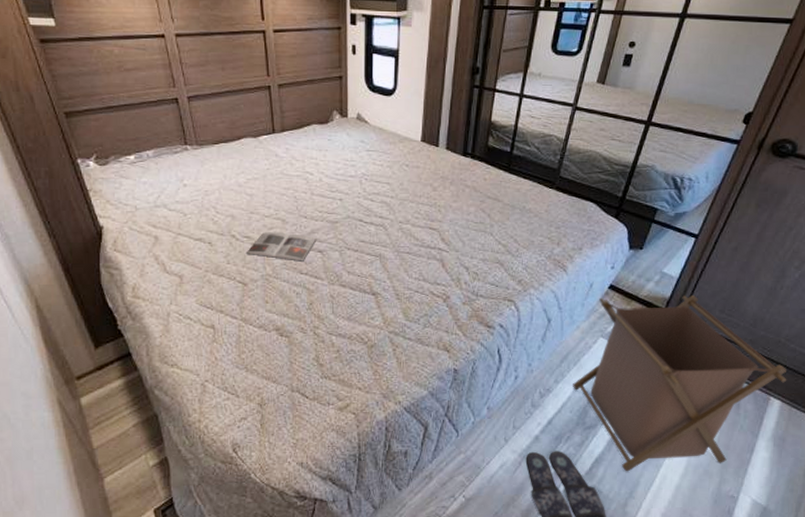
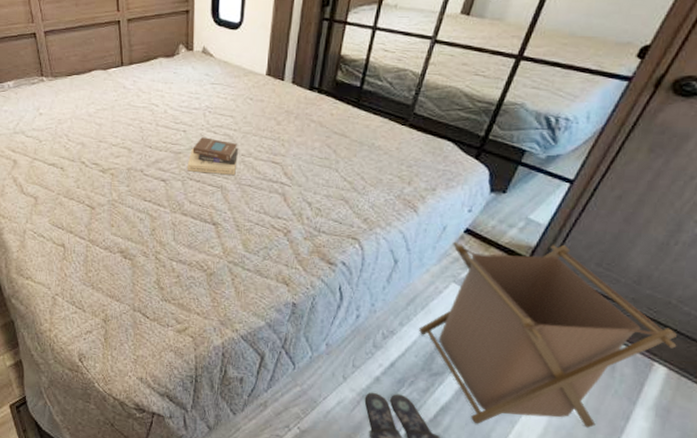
magazine: present [247,232,316,262] -> none [95,160,160,189]
books: none [344,205,397,242] -> present [187,137,239,175]

